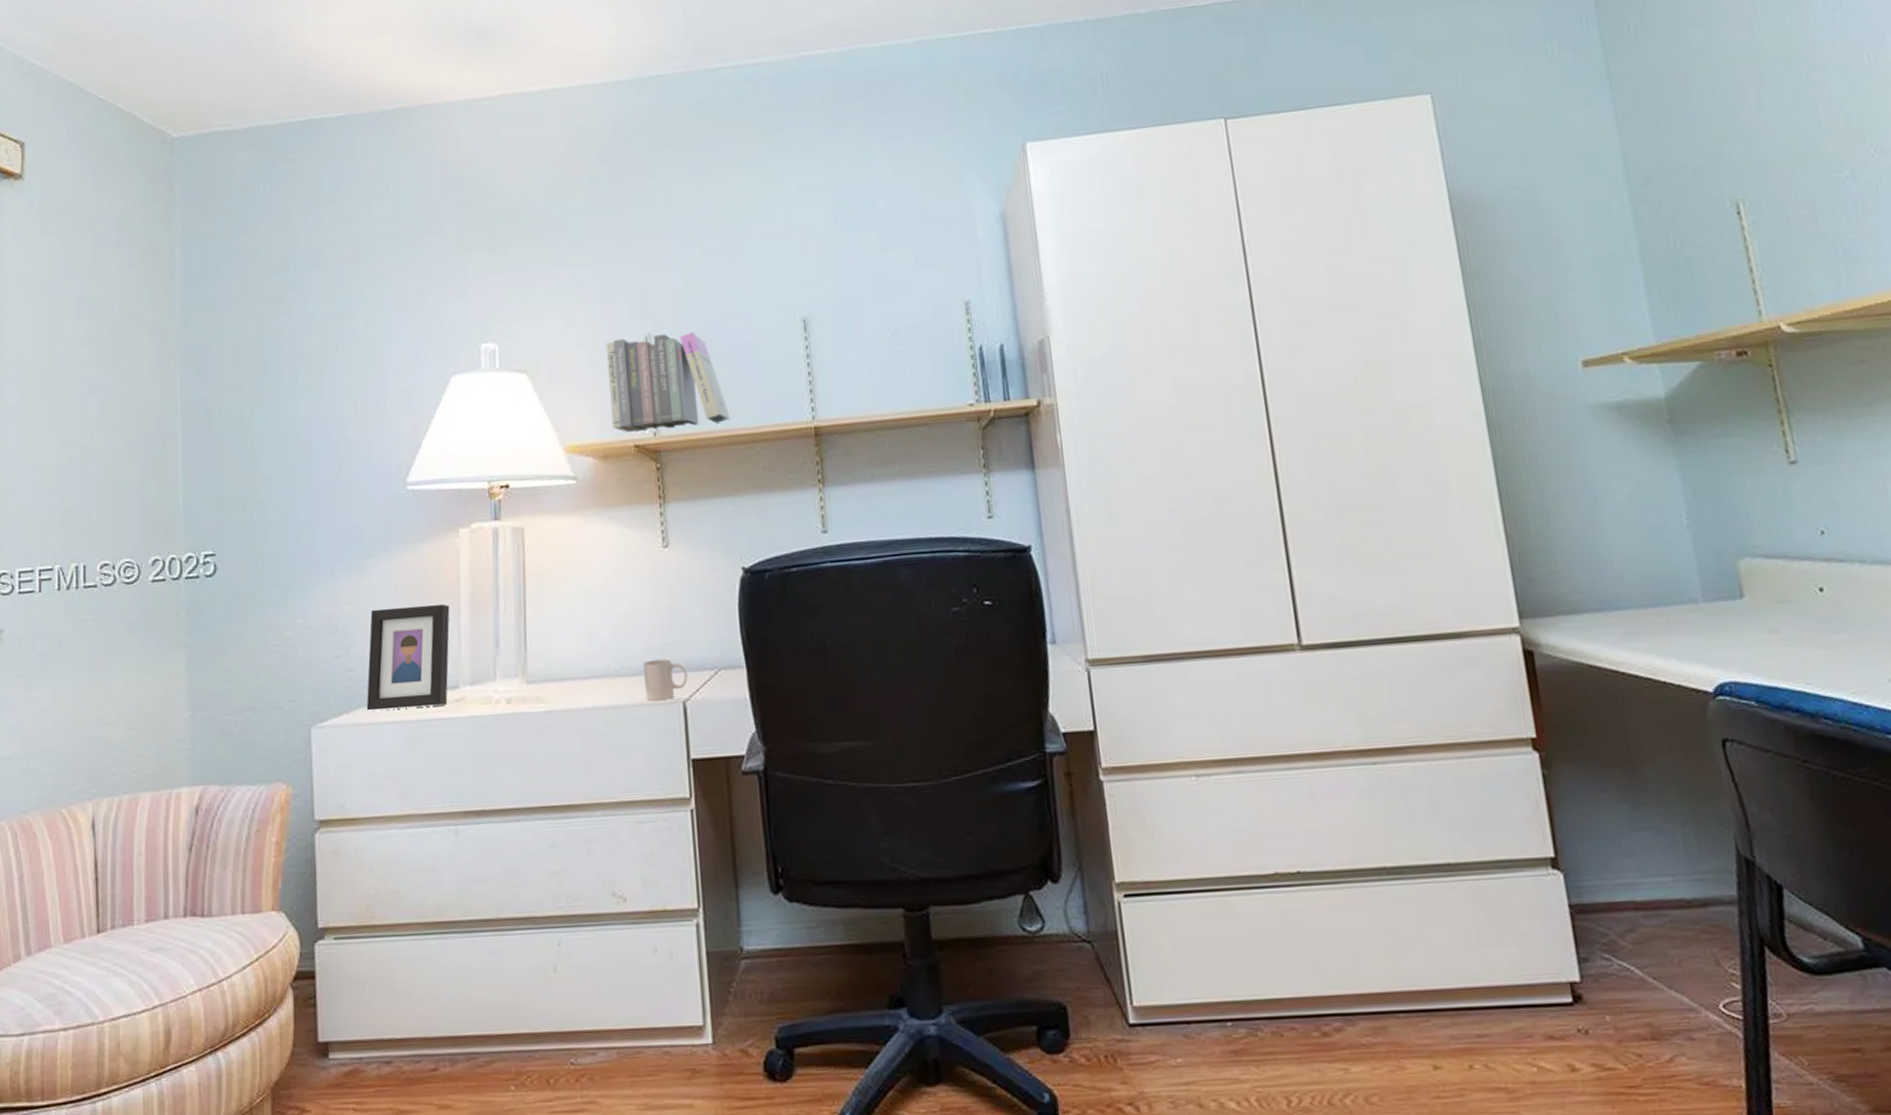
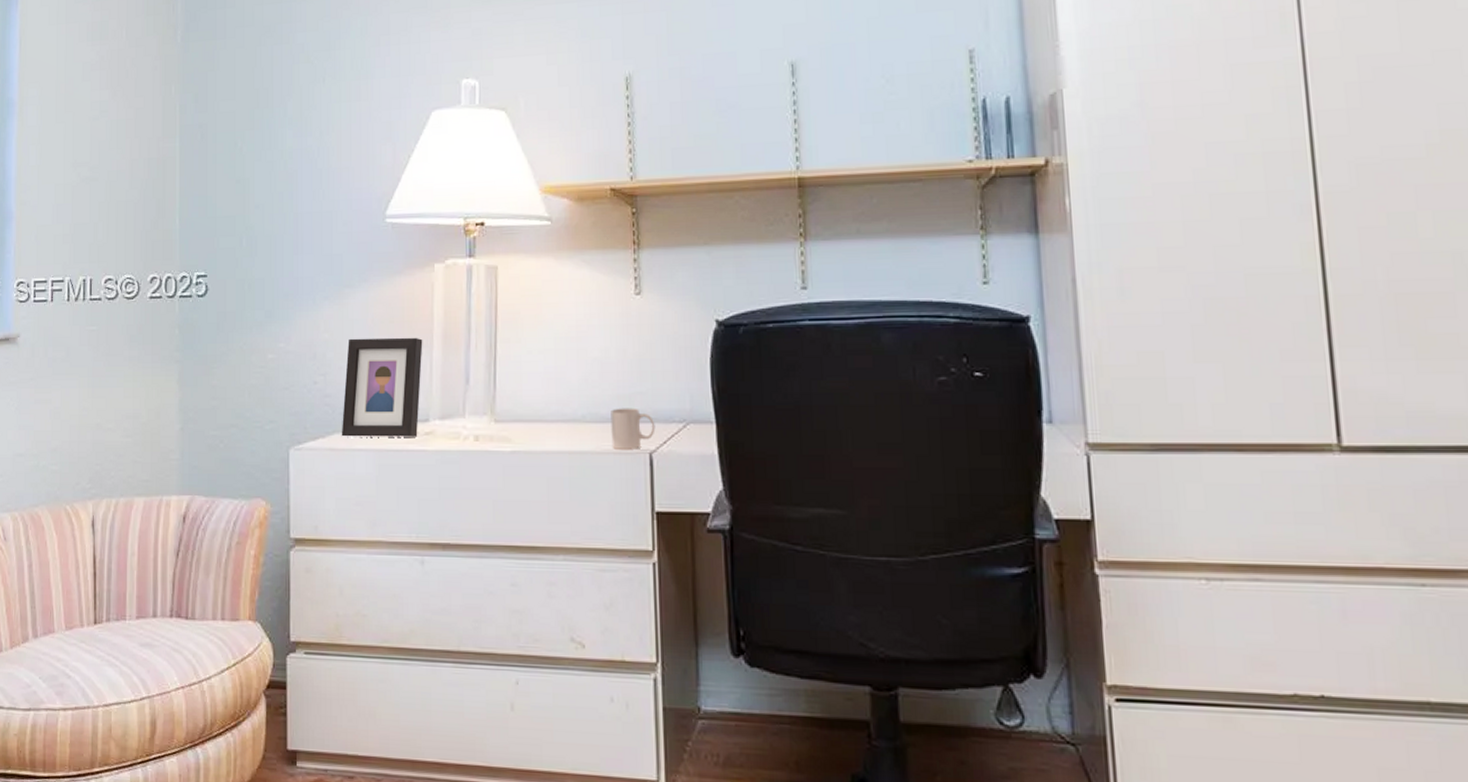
books: present [605,332,731,433] -> none [585,74,711,176]

